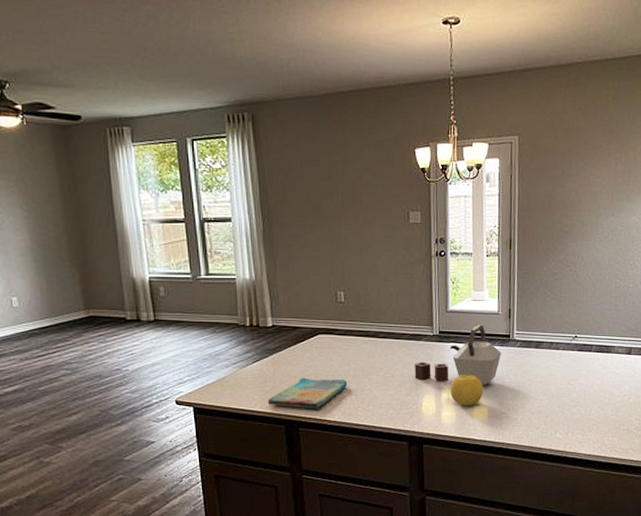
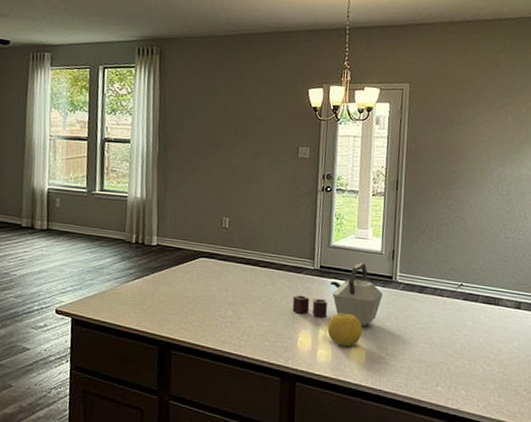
dish towel: present [267,377,348,409] -> none [143,299,225,333]

